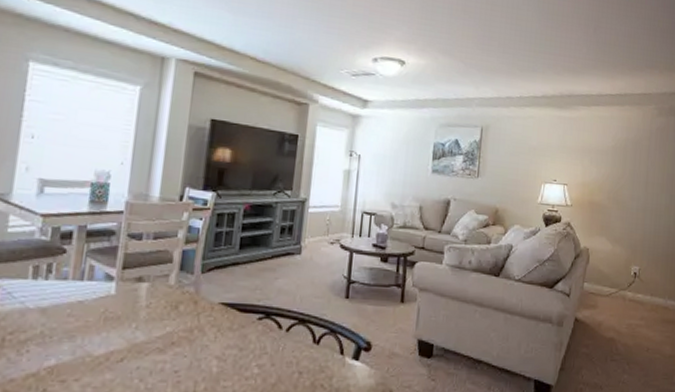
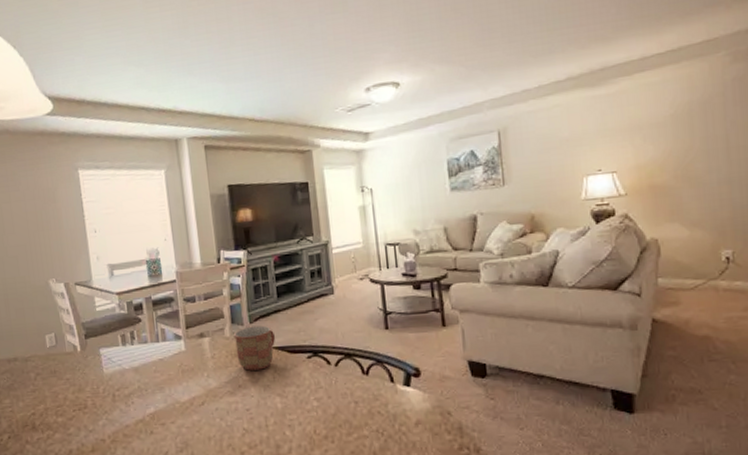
mug: none [177,276,227,327] -> present [233,325,275,371]

